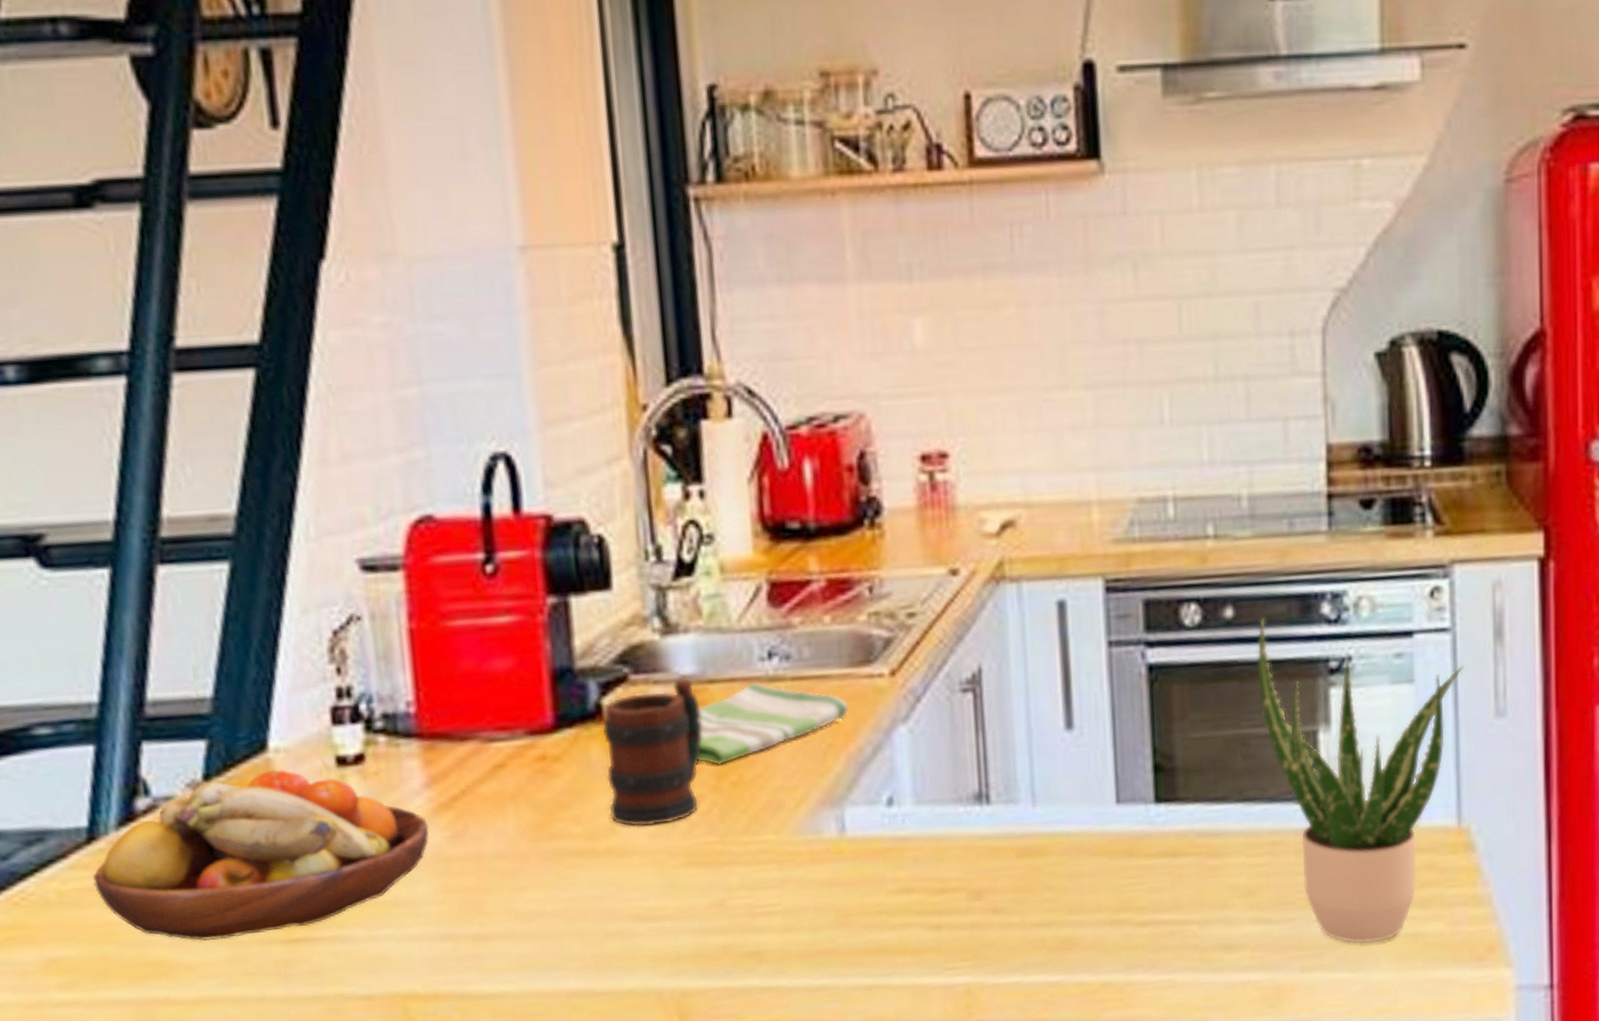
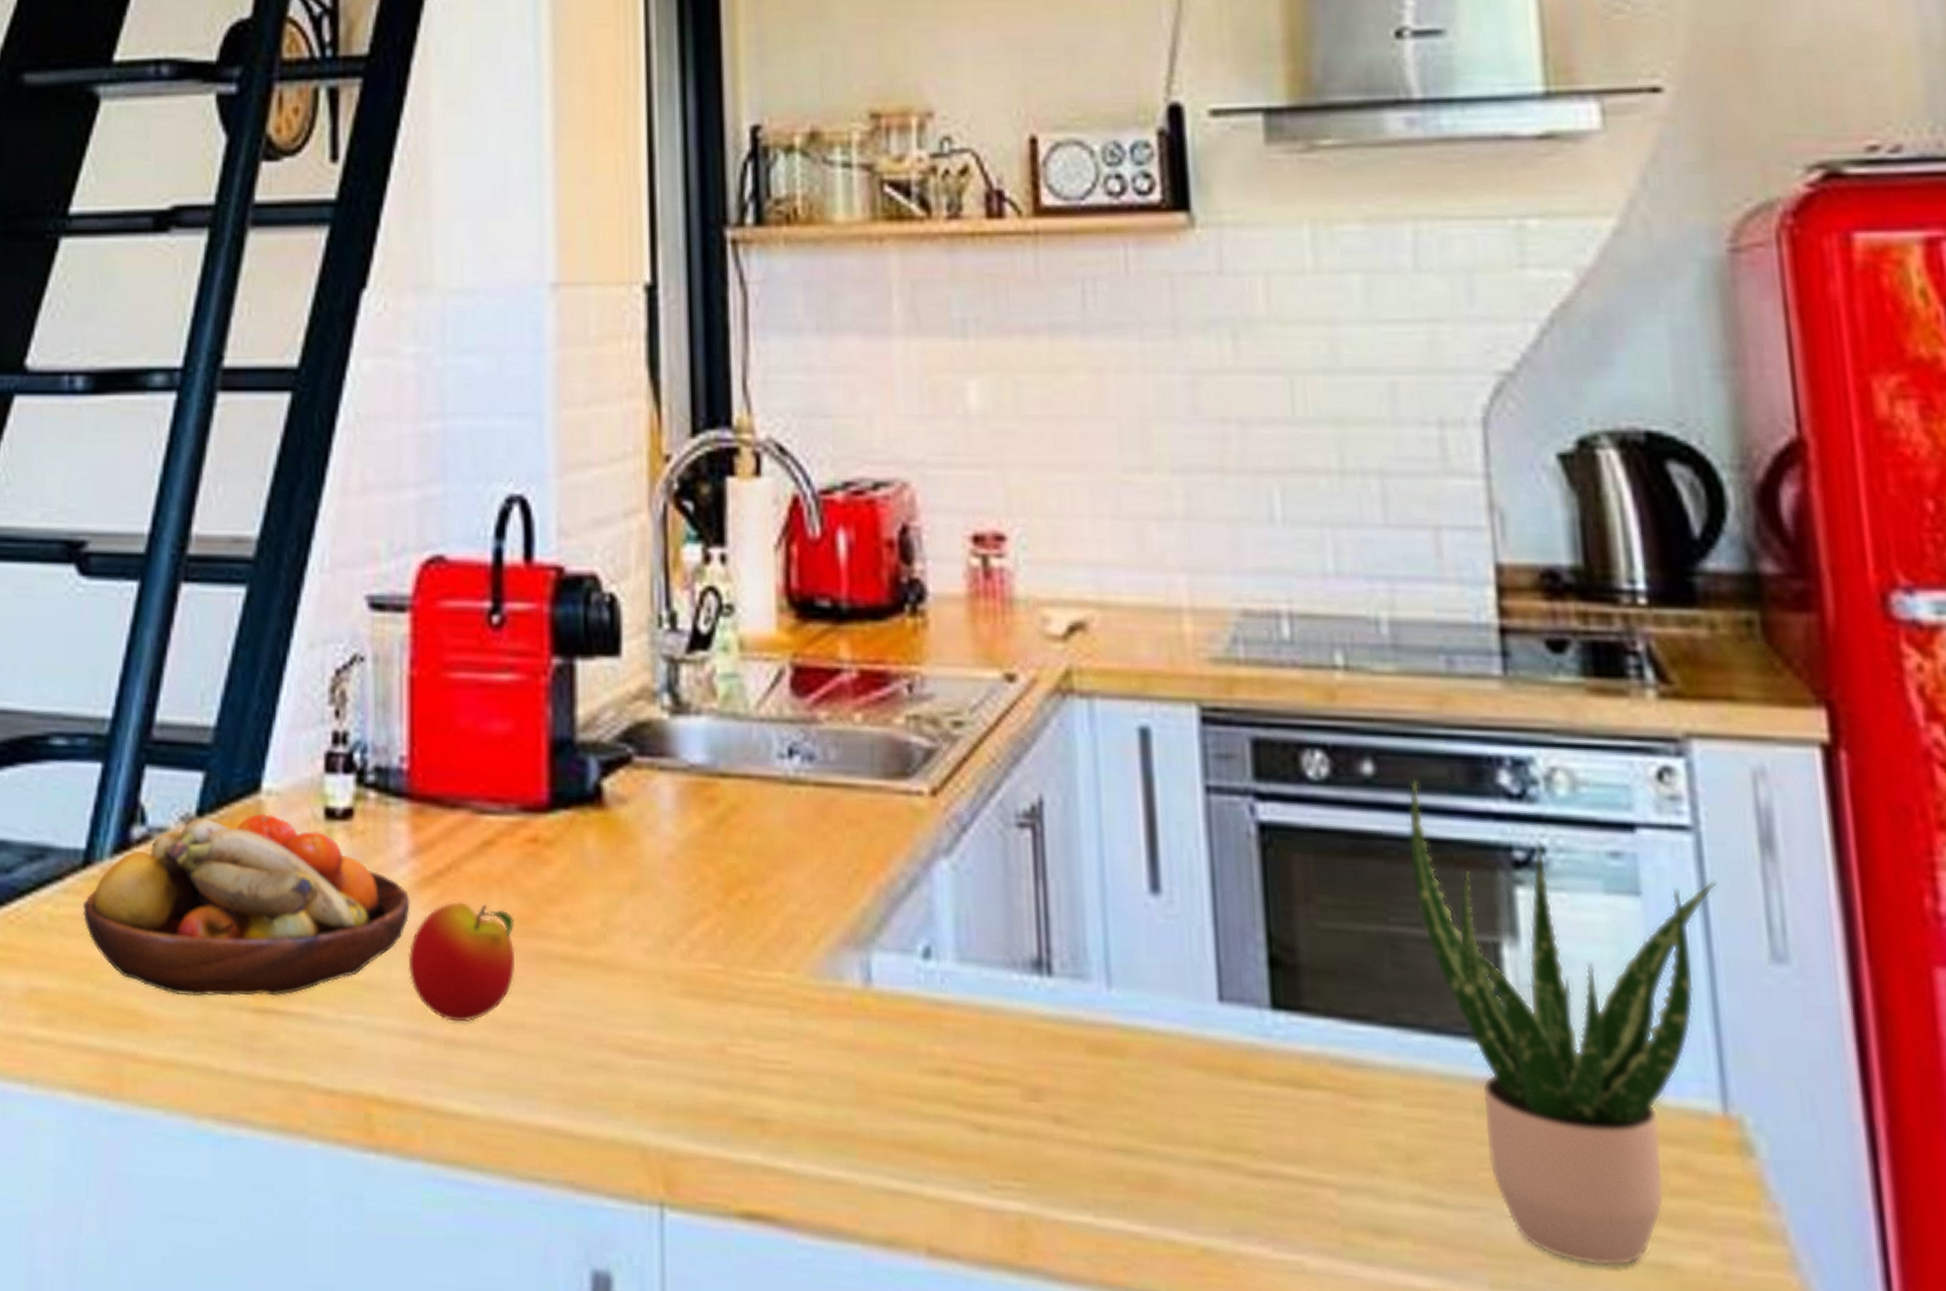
apple: none [431,819,533,921] -> present [408,901,516,1022]
mug: present [601,677,703,827] -> none [600,766,710,940]
dish towel: present [698,682,849,765] -> none [703,782,880,877]

